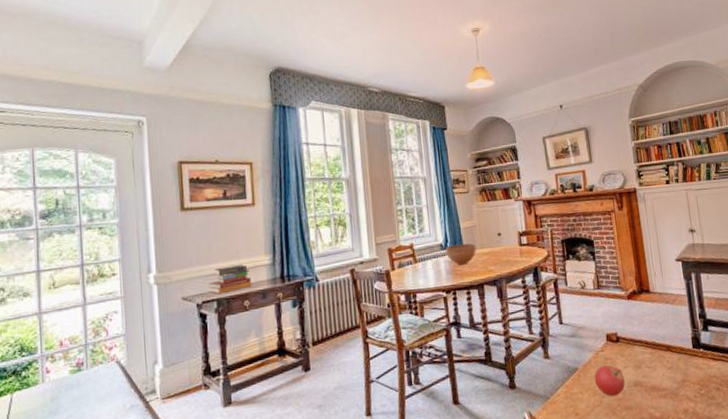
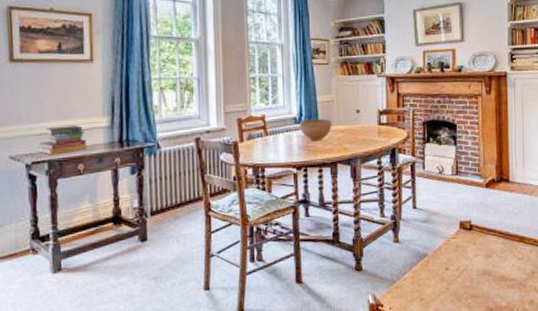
fruit: present [594,365,625,396] -> none [443,253,474,283]

